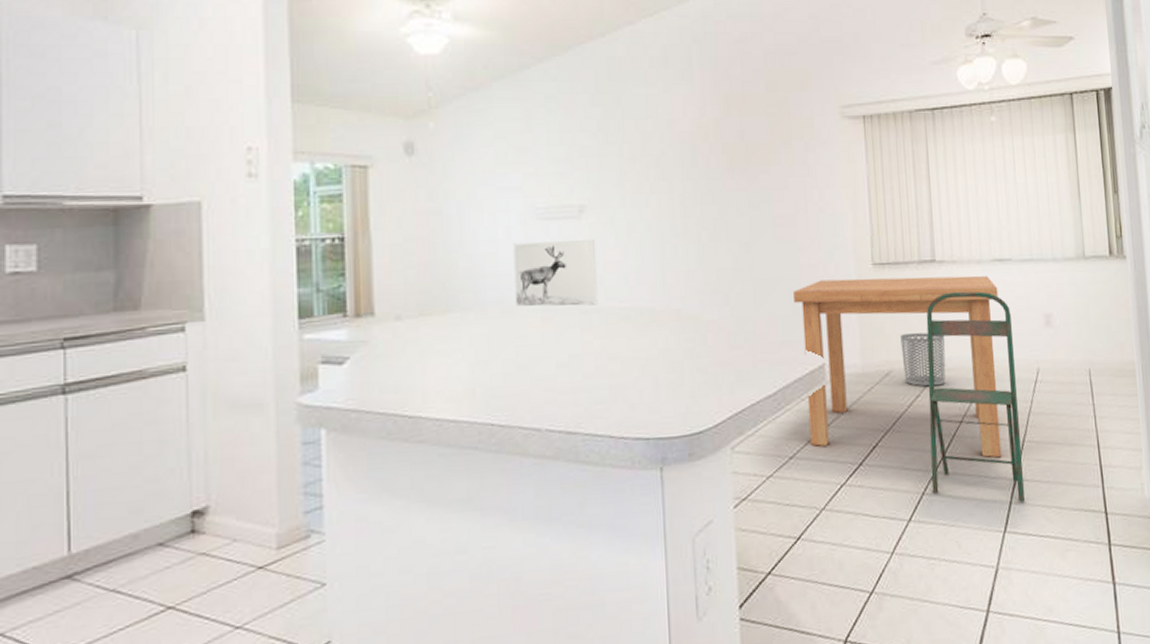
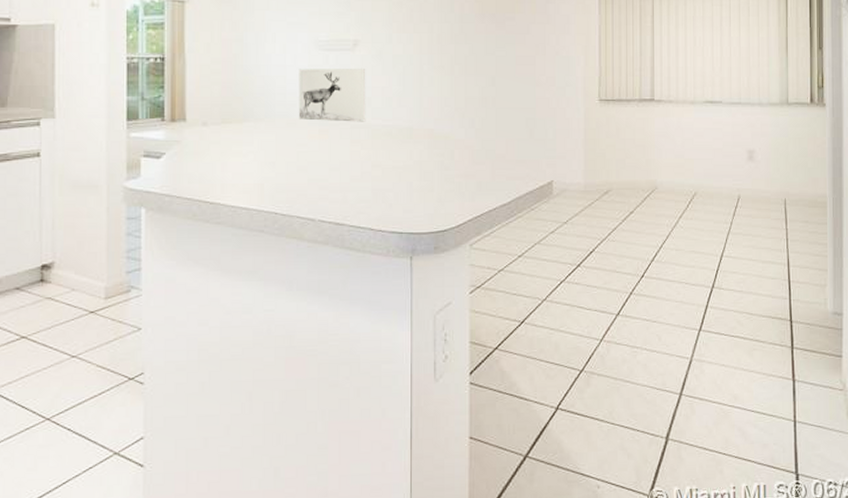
dining table: present [793,275,1002,458] -> none [530,111,708,268]
waste bin: present [900,333,946,387] -> none [619,160,658,205]
folding chair: present [926,291,1025,502] -> none [639,127,719,307]

